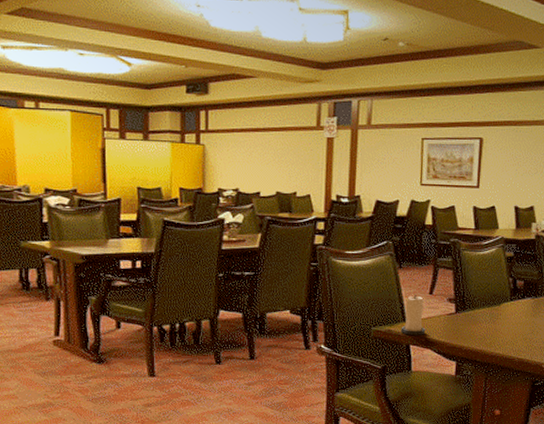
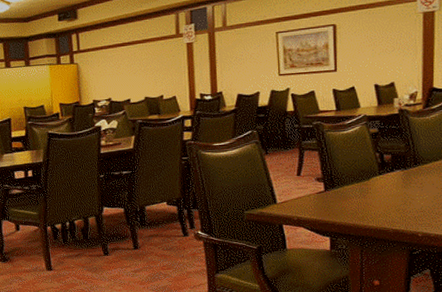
candle: present [400,294,426,335] -> none [272,177,297,216]

